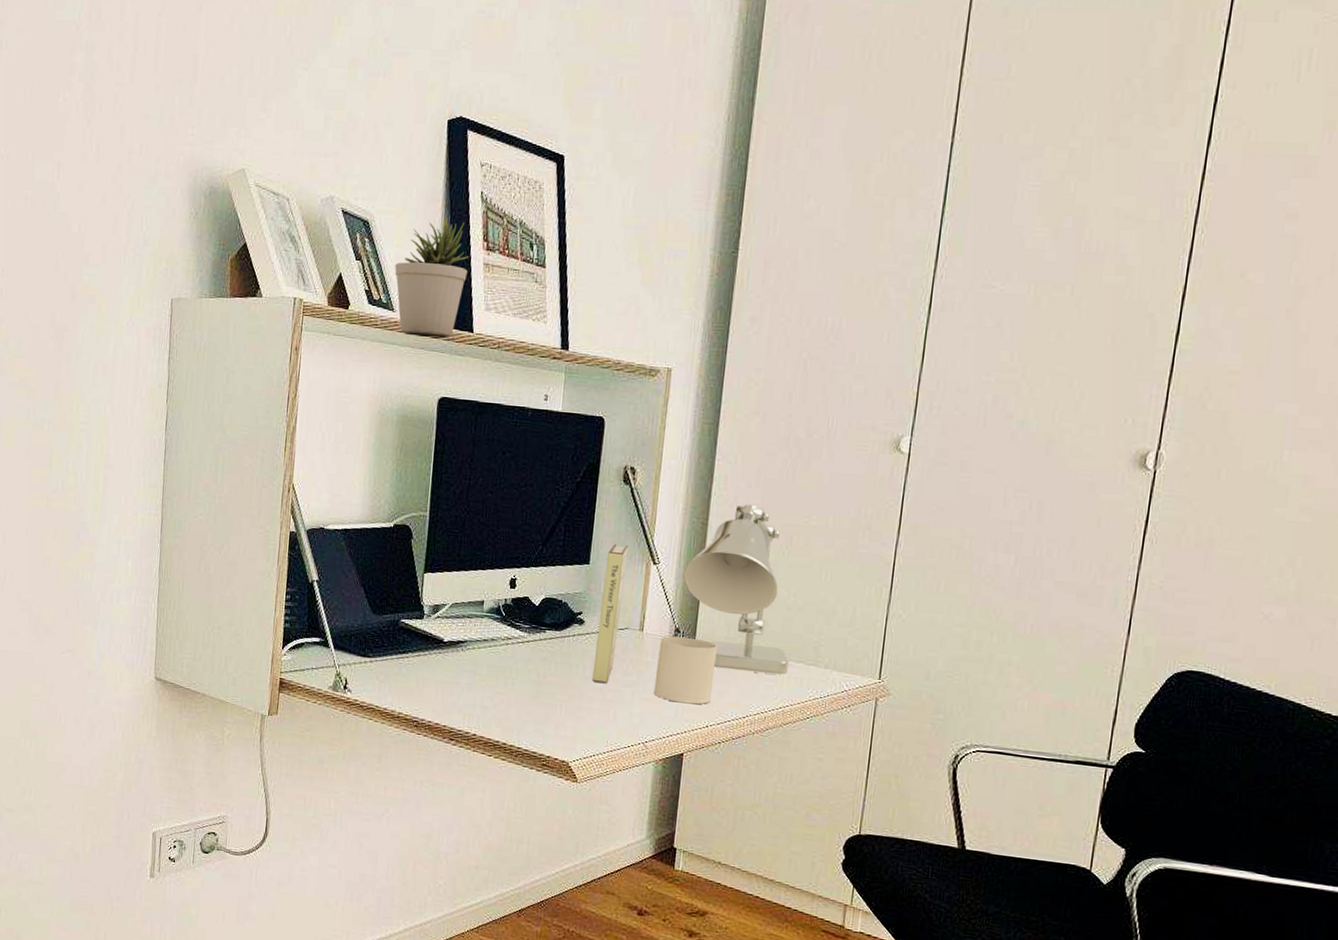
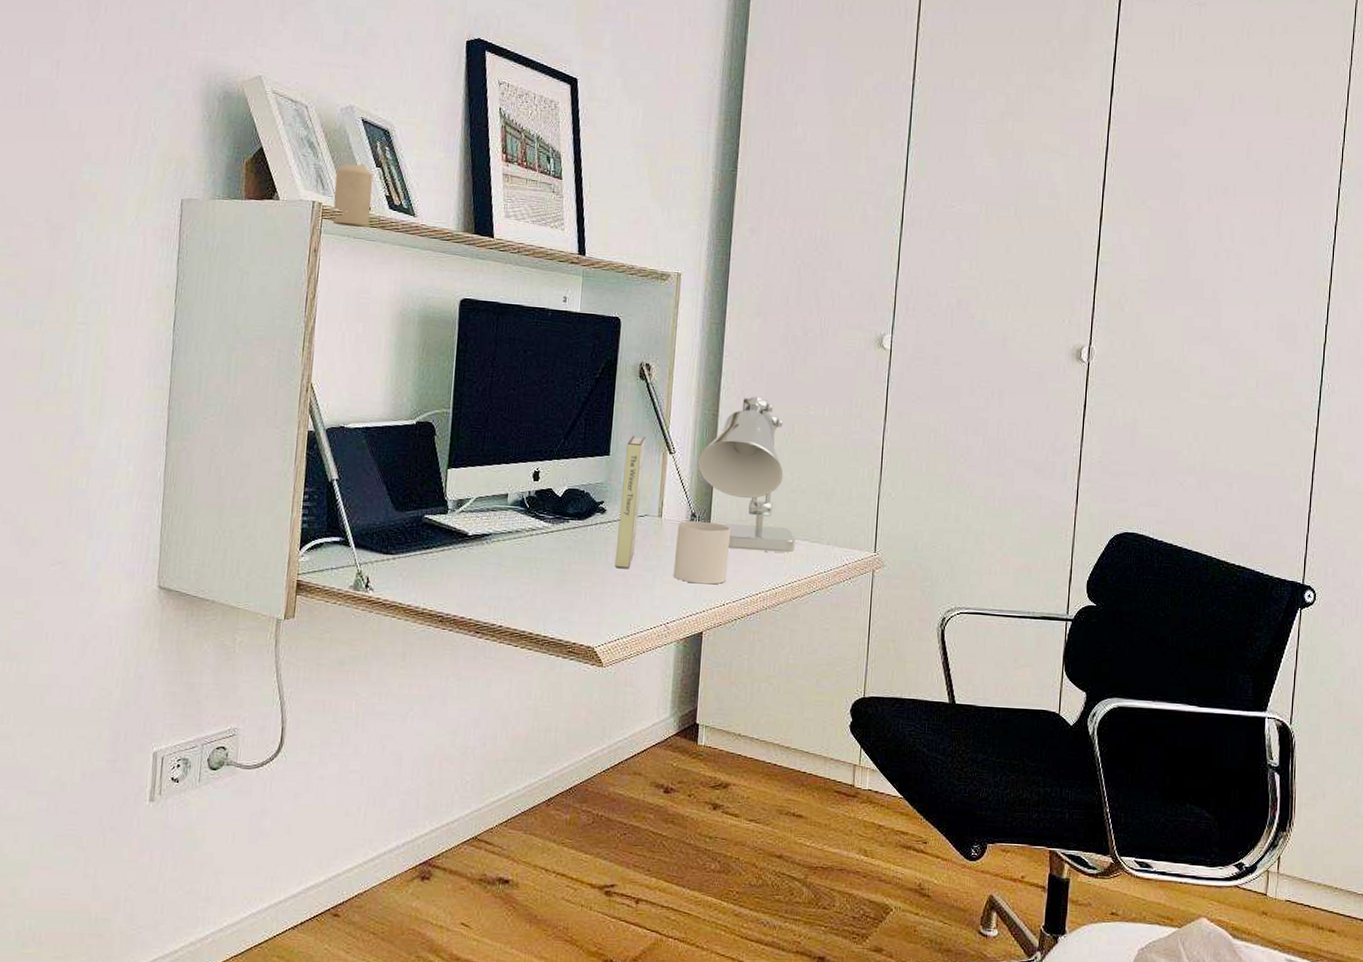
candle: none [313,256,352,324] -> present [332,162,373,227]
potted plant: present [395,215,469,338] -> none [415,128,488,243]

